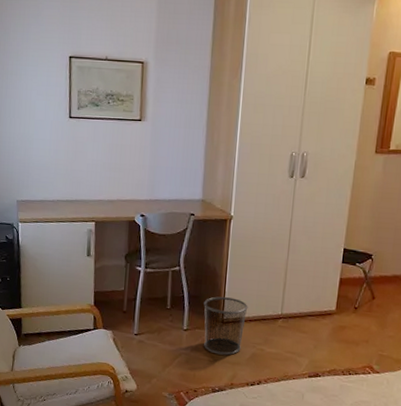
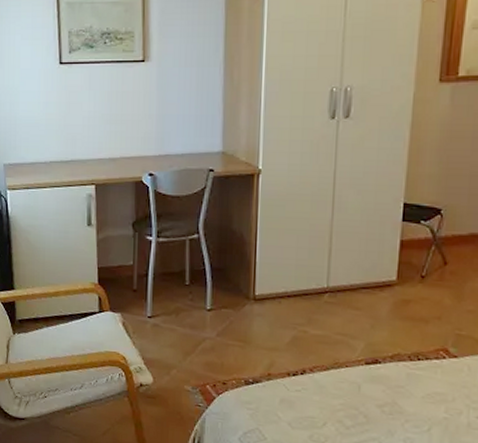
waste bin: present [204,296,248,356] -> none [230,268,285,340]

